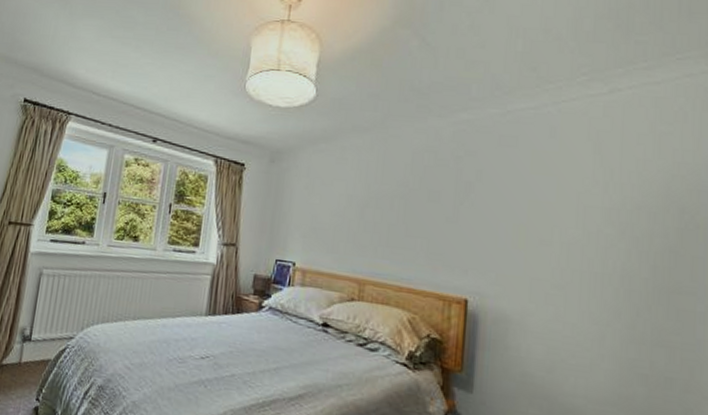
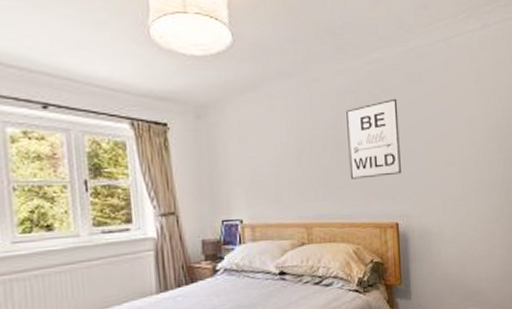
wall art: none [416,162,485,245] -> present [346,98,401,179]

